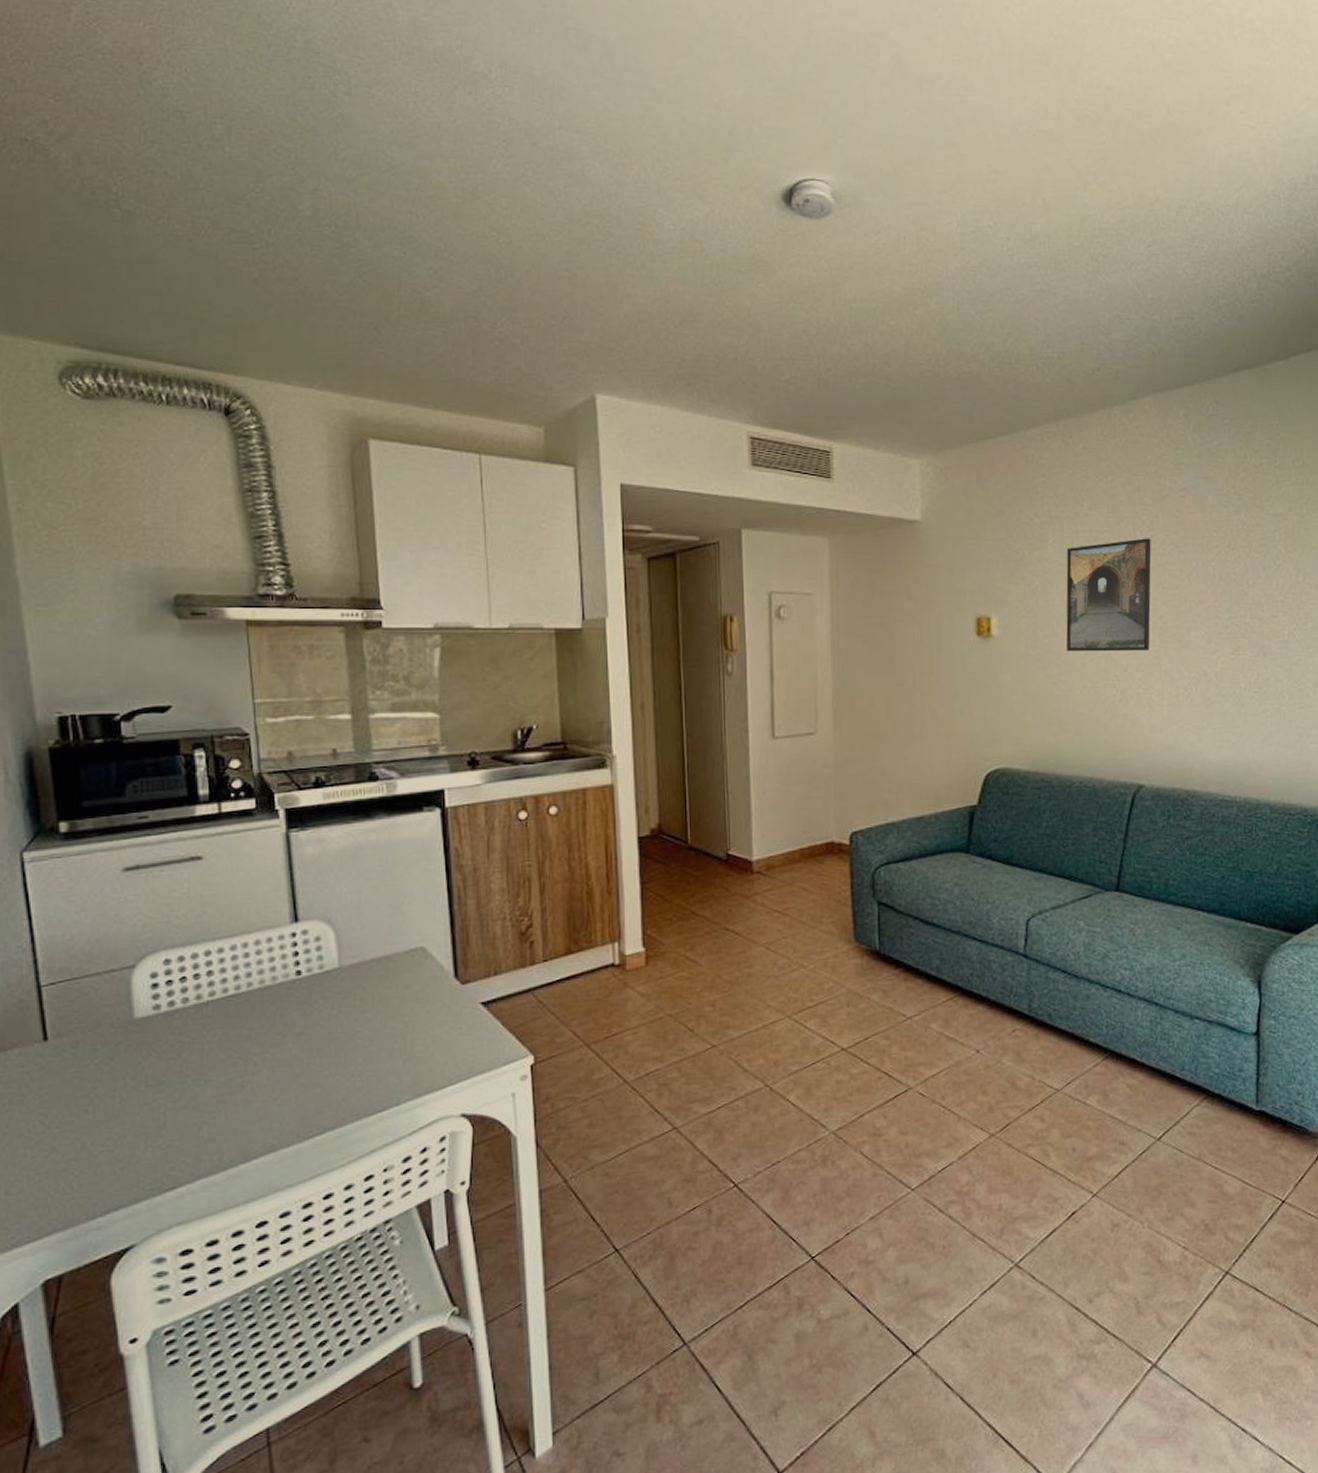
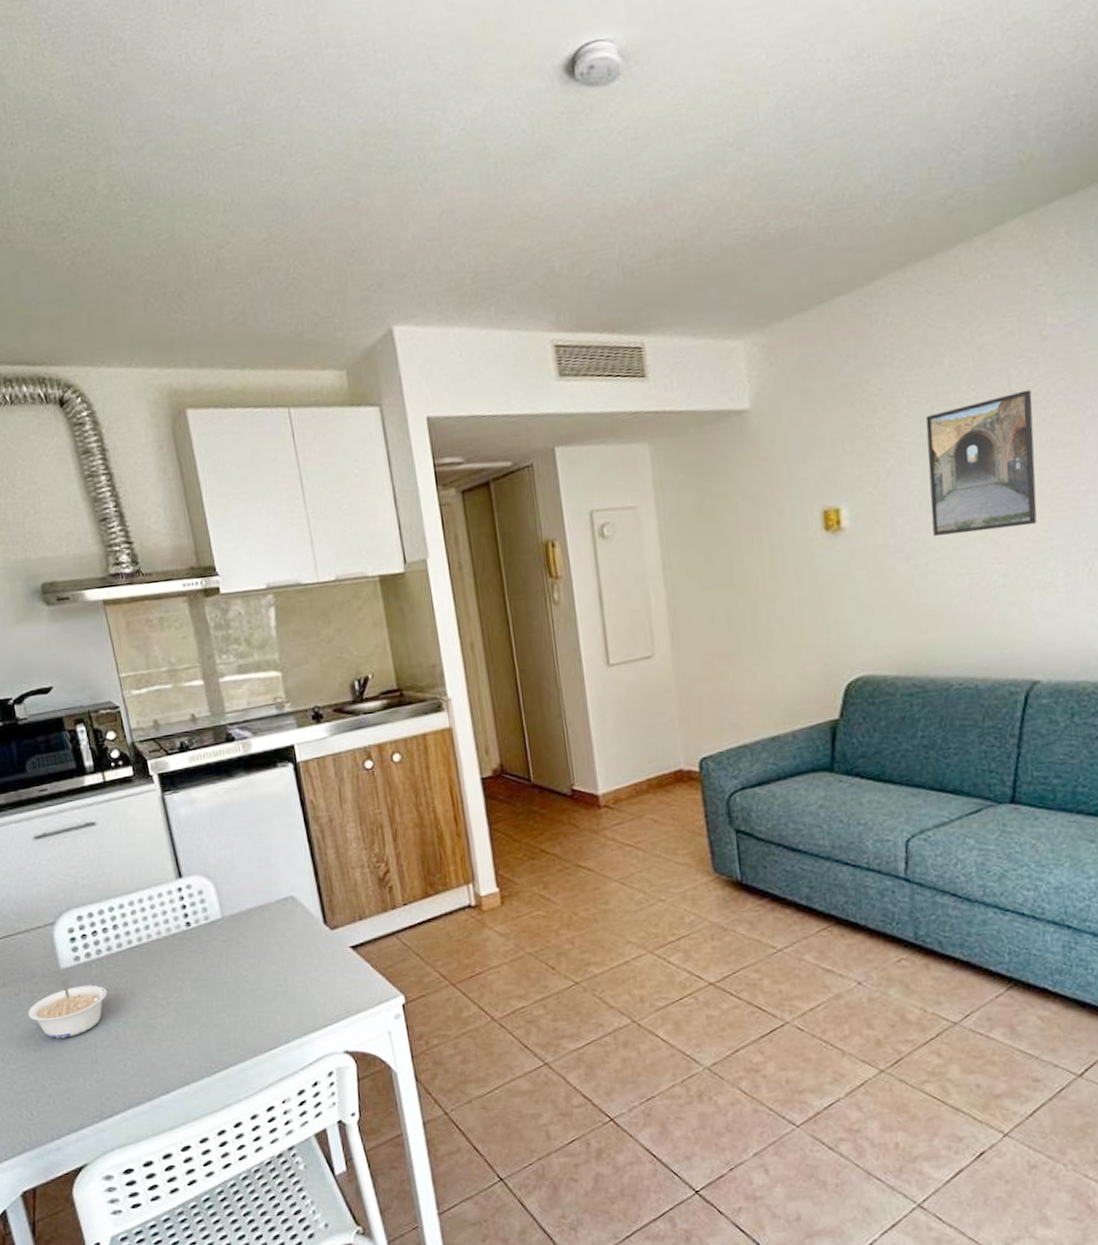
legume: none [84,1030,189,1099] -> present [28,978,108,1039]

